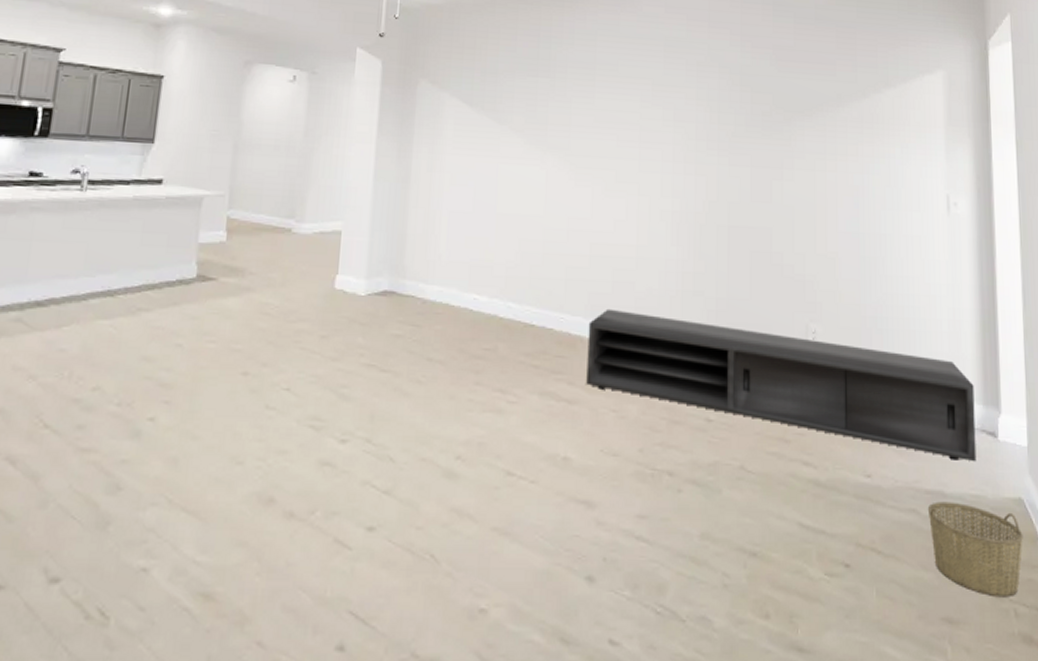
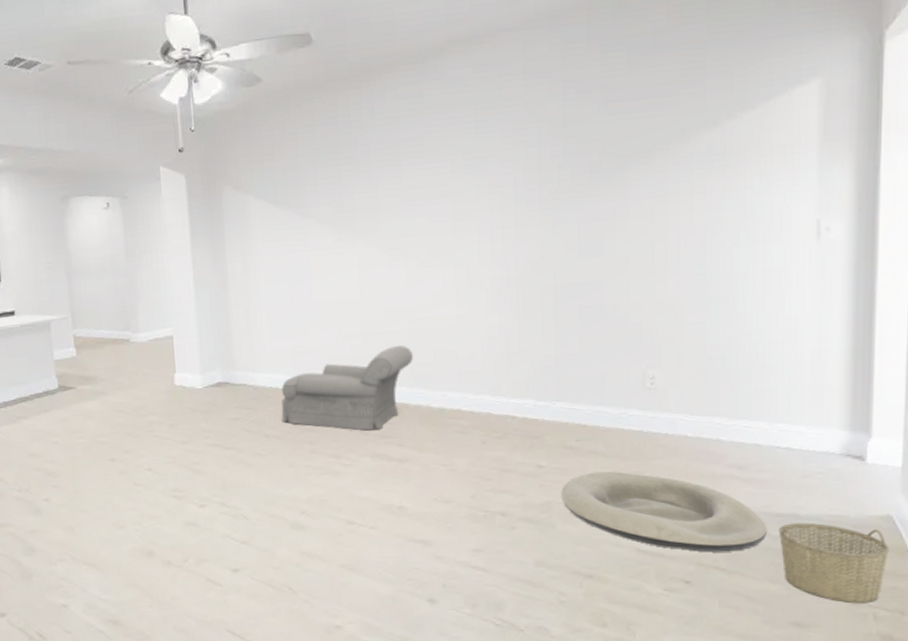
armchair: none [448,270,591,364] -> present [281,345,413,430]
tv stand: present [586,308,977,462] -> none [413,376,840,486]
dog bed: none [728,431,919,532] -> present [561,471,768,553]

